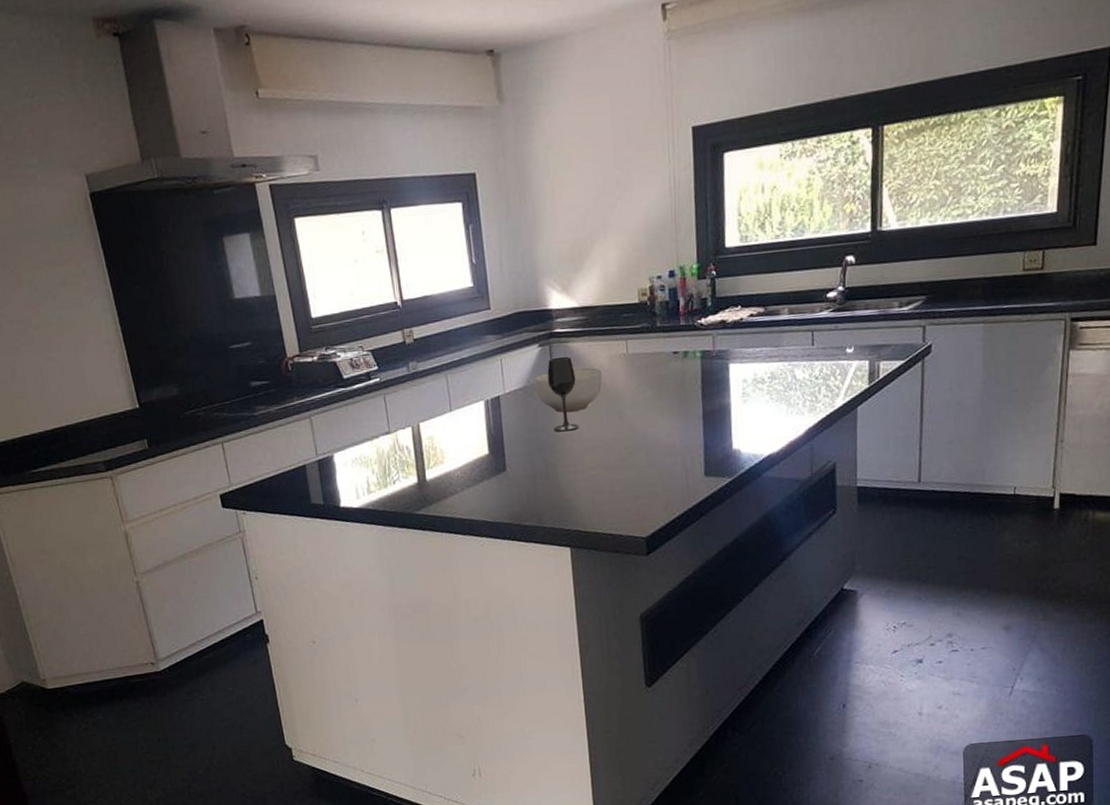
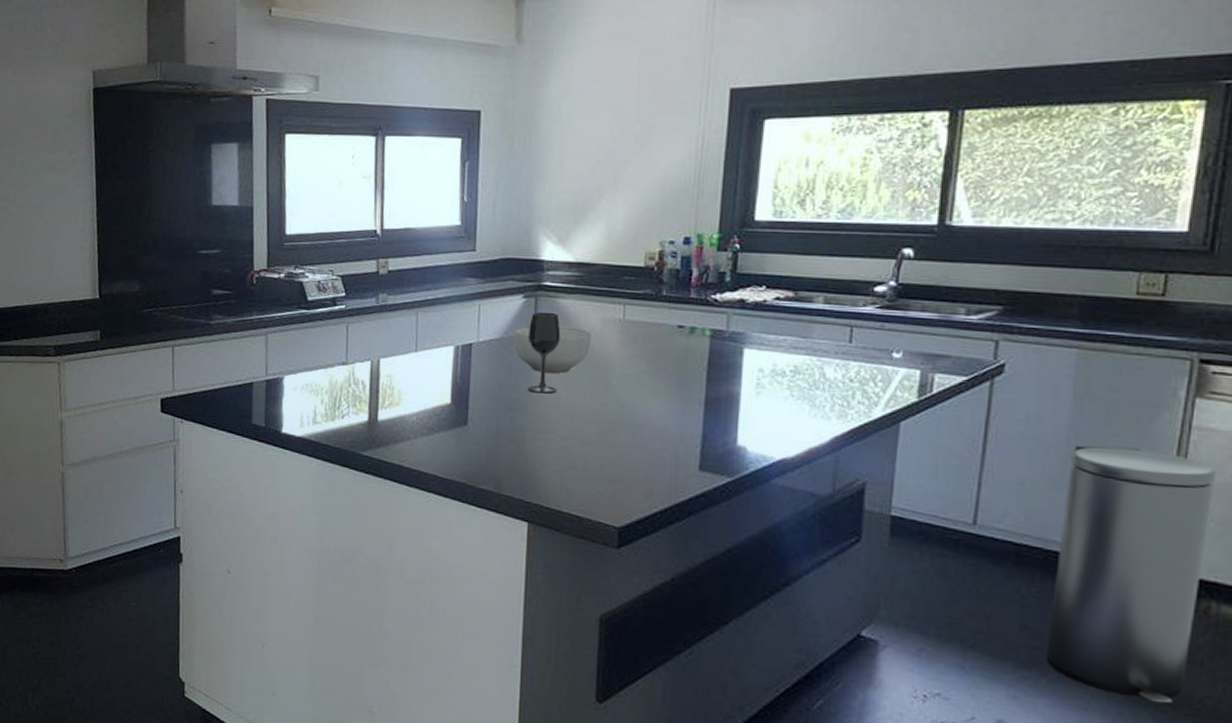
pedal bin: none [978,398,1087,597] -> present [1046,445,1217,705]

